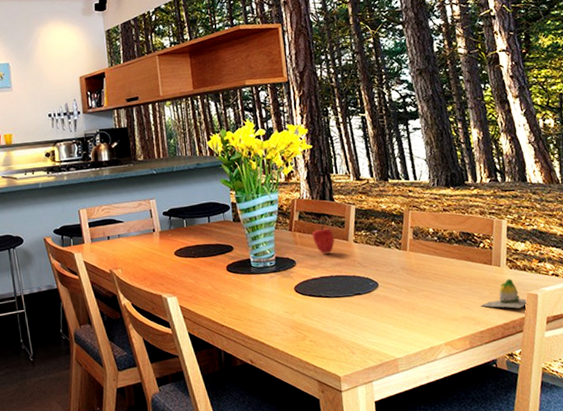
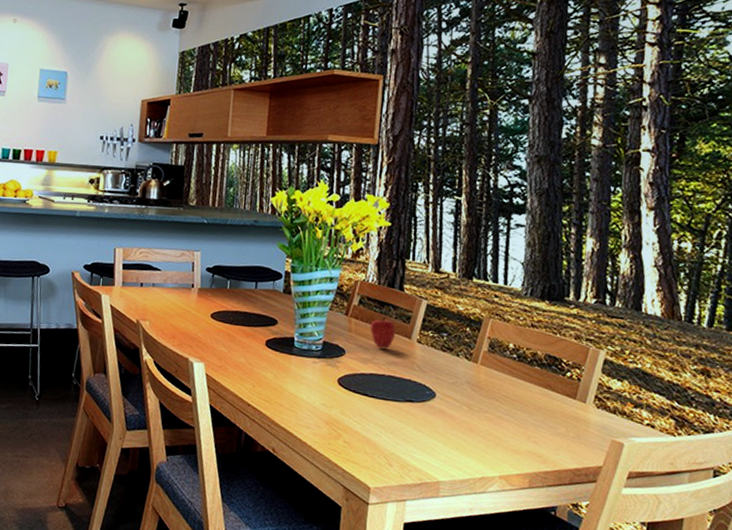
decorative egg: present [481,279,528,309] -> none [552,419,610,456]

